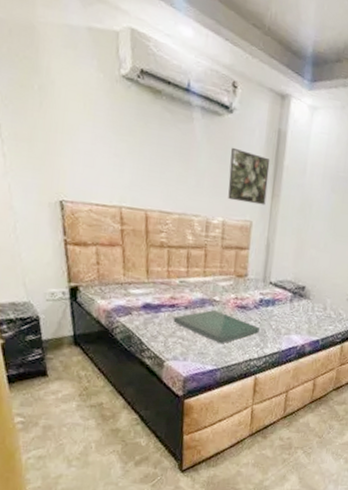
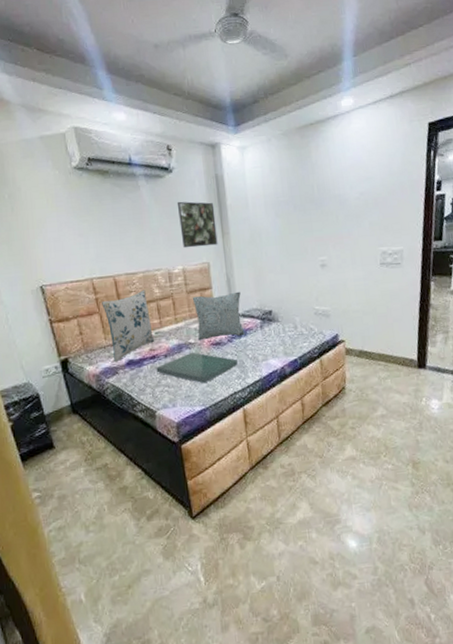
pillow: none [127,233,178,302] -> present [102,290,155,362]
pillow: none [223,254,278,306] -> present [192,291,245,341]

